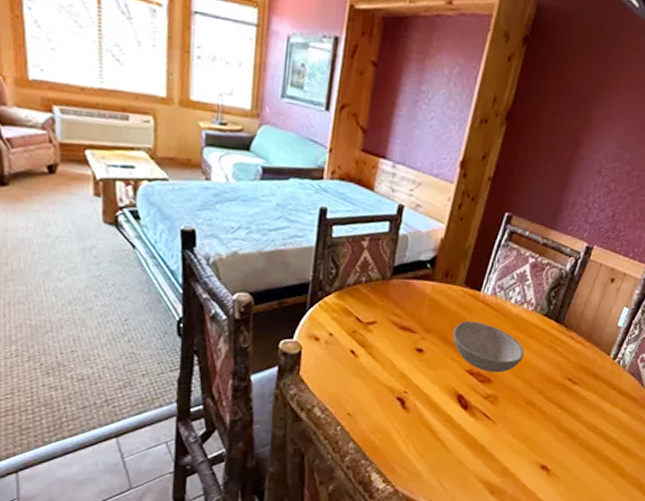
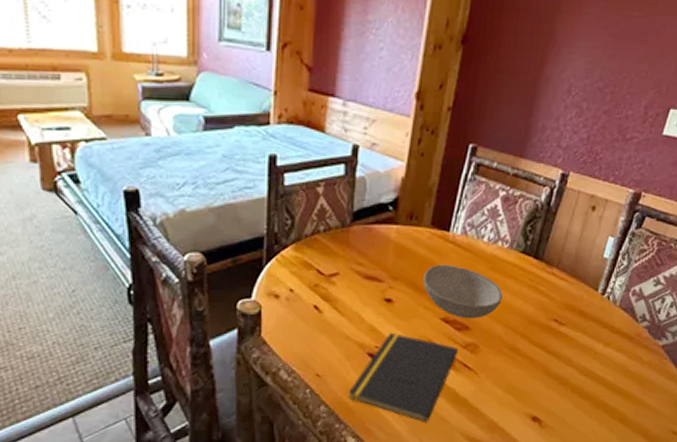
notepad: none [376,379,480,465] -> present [349,332,459,423]

